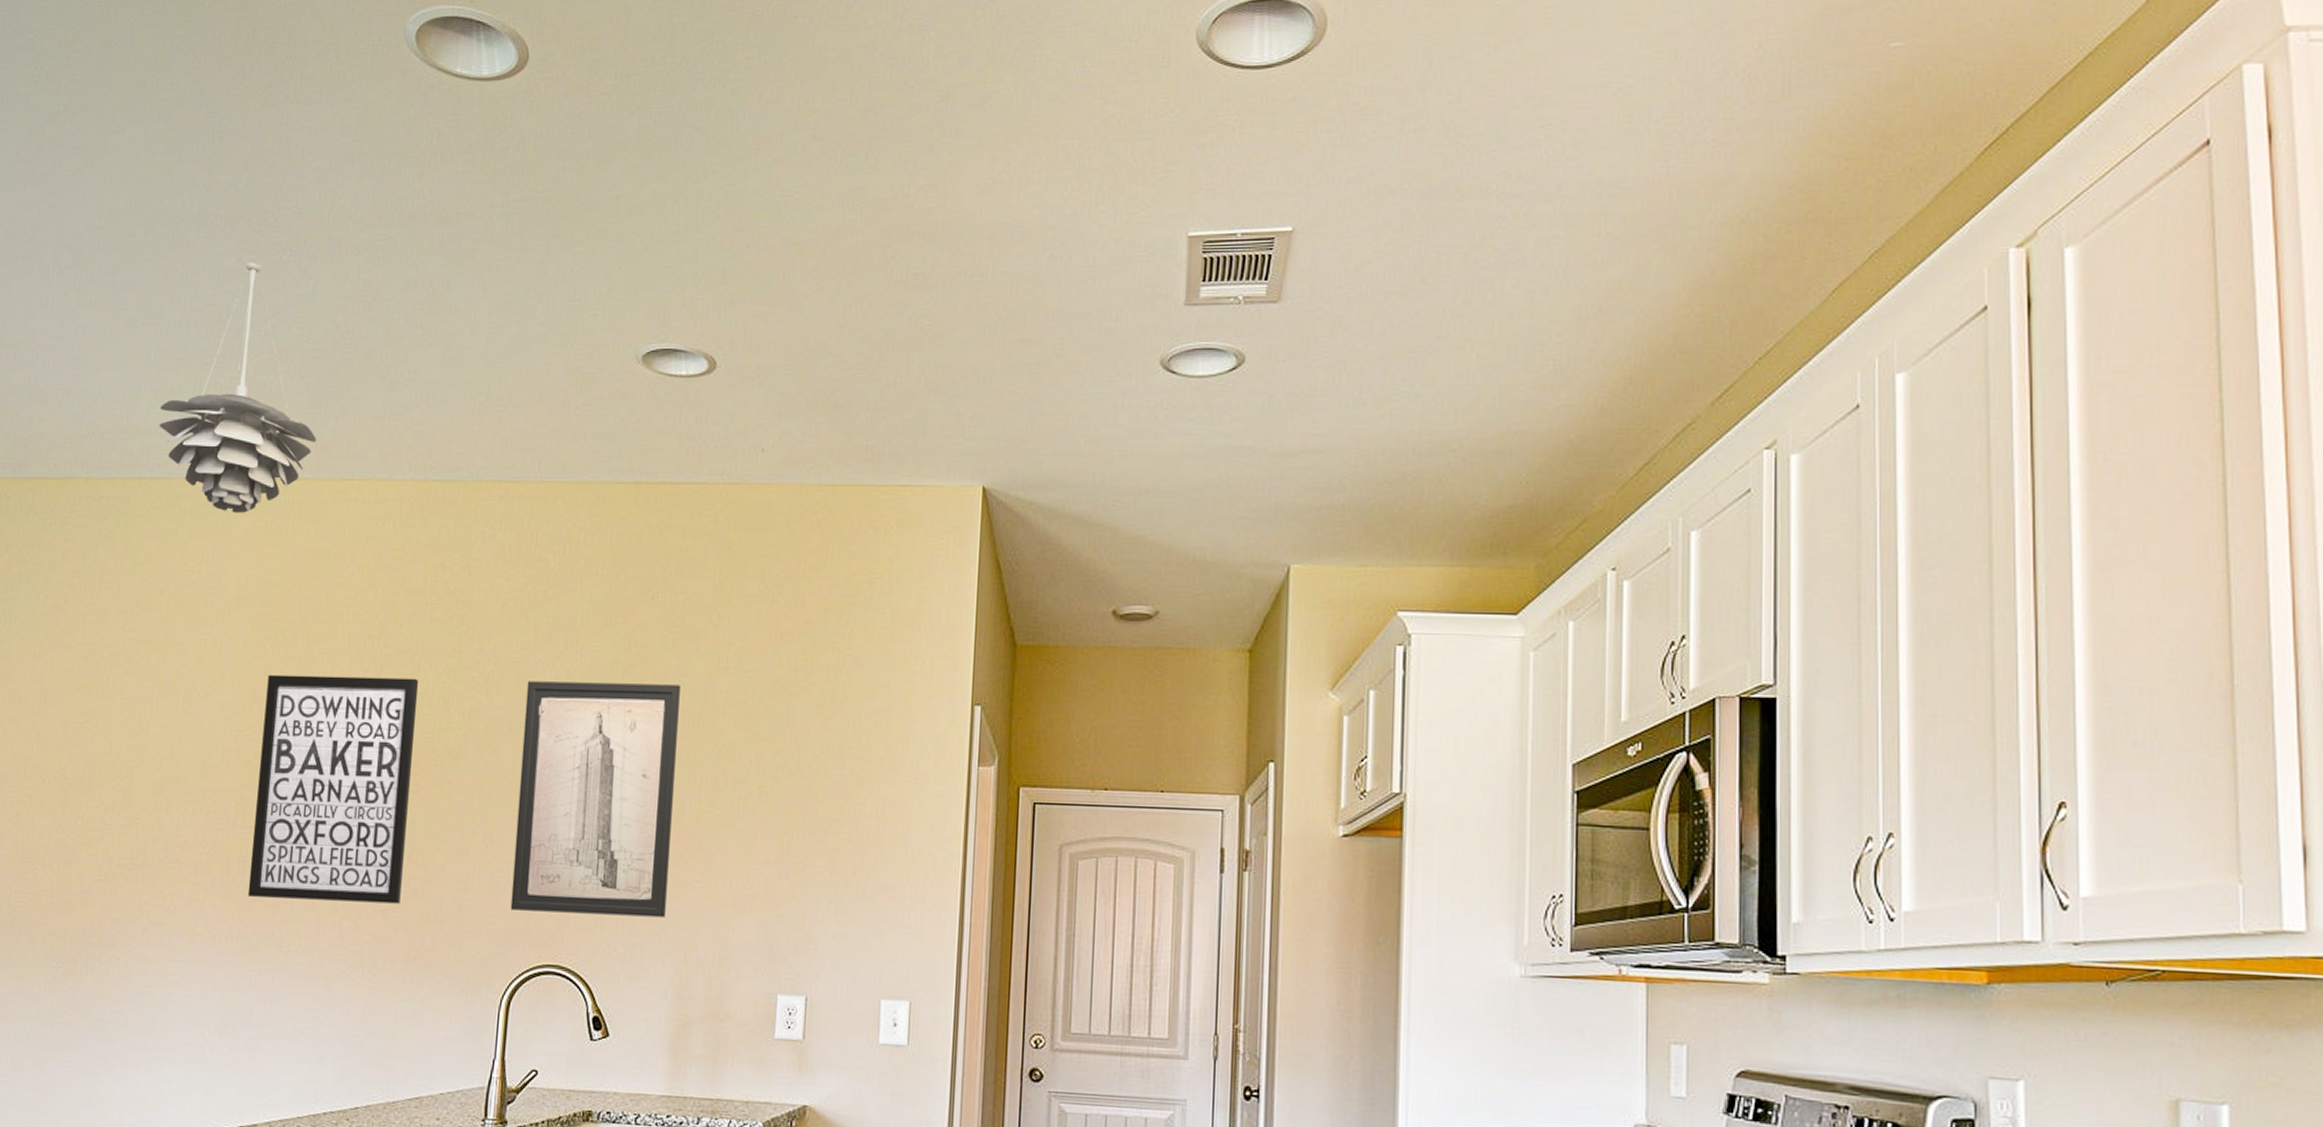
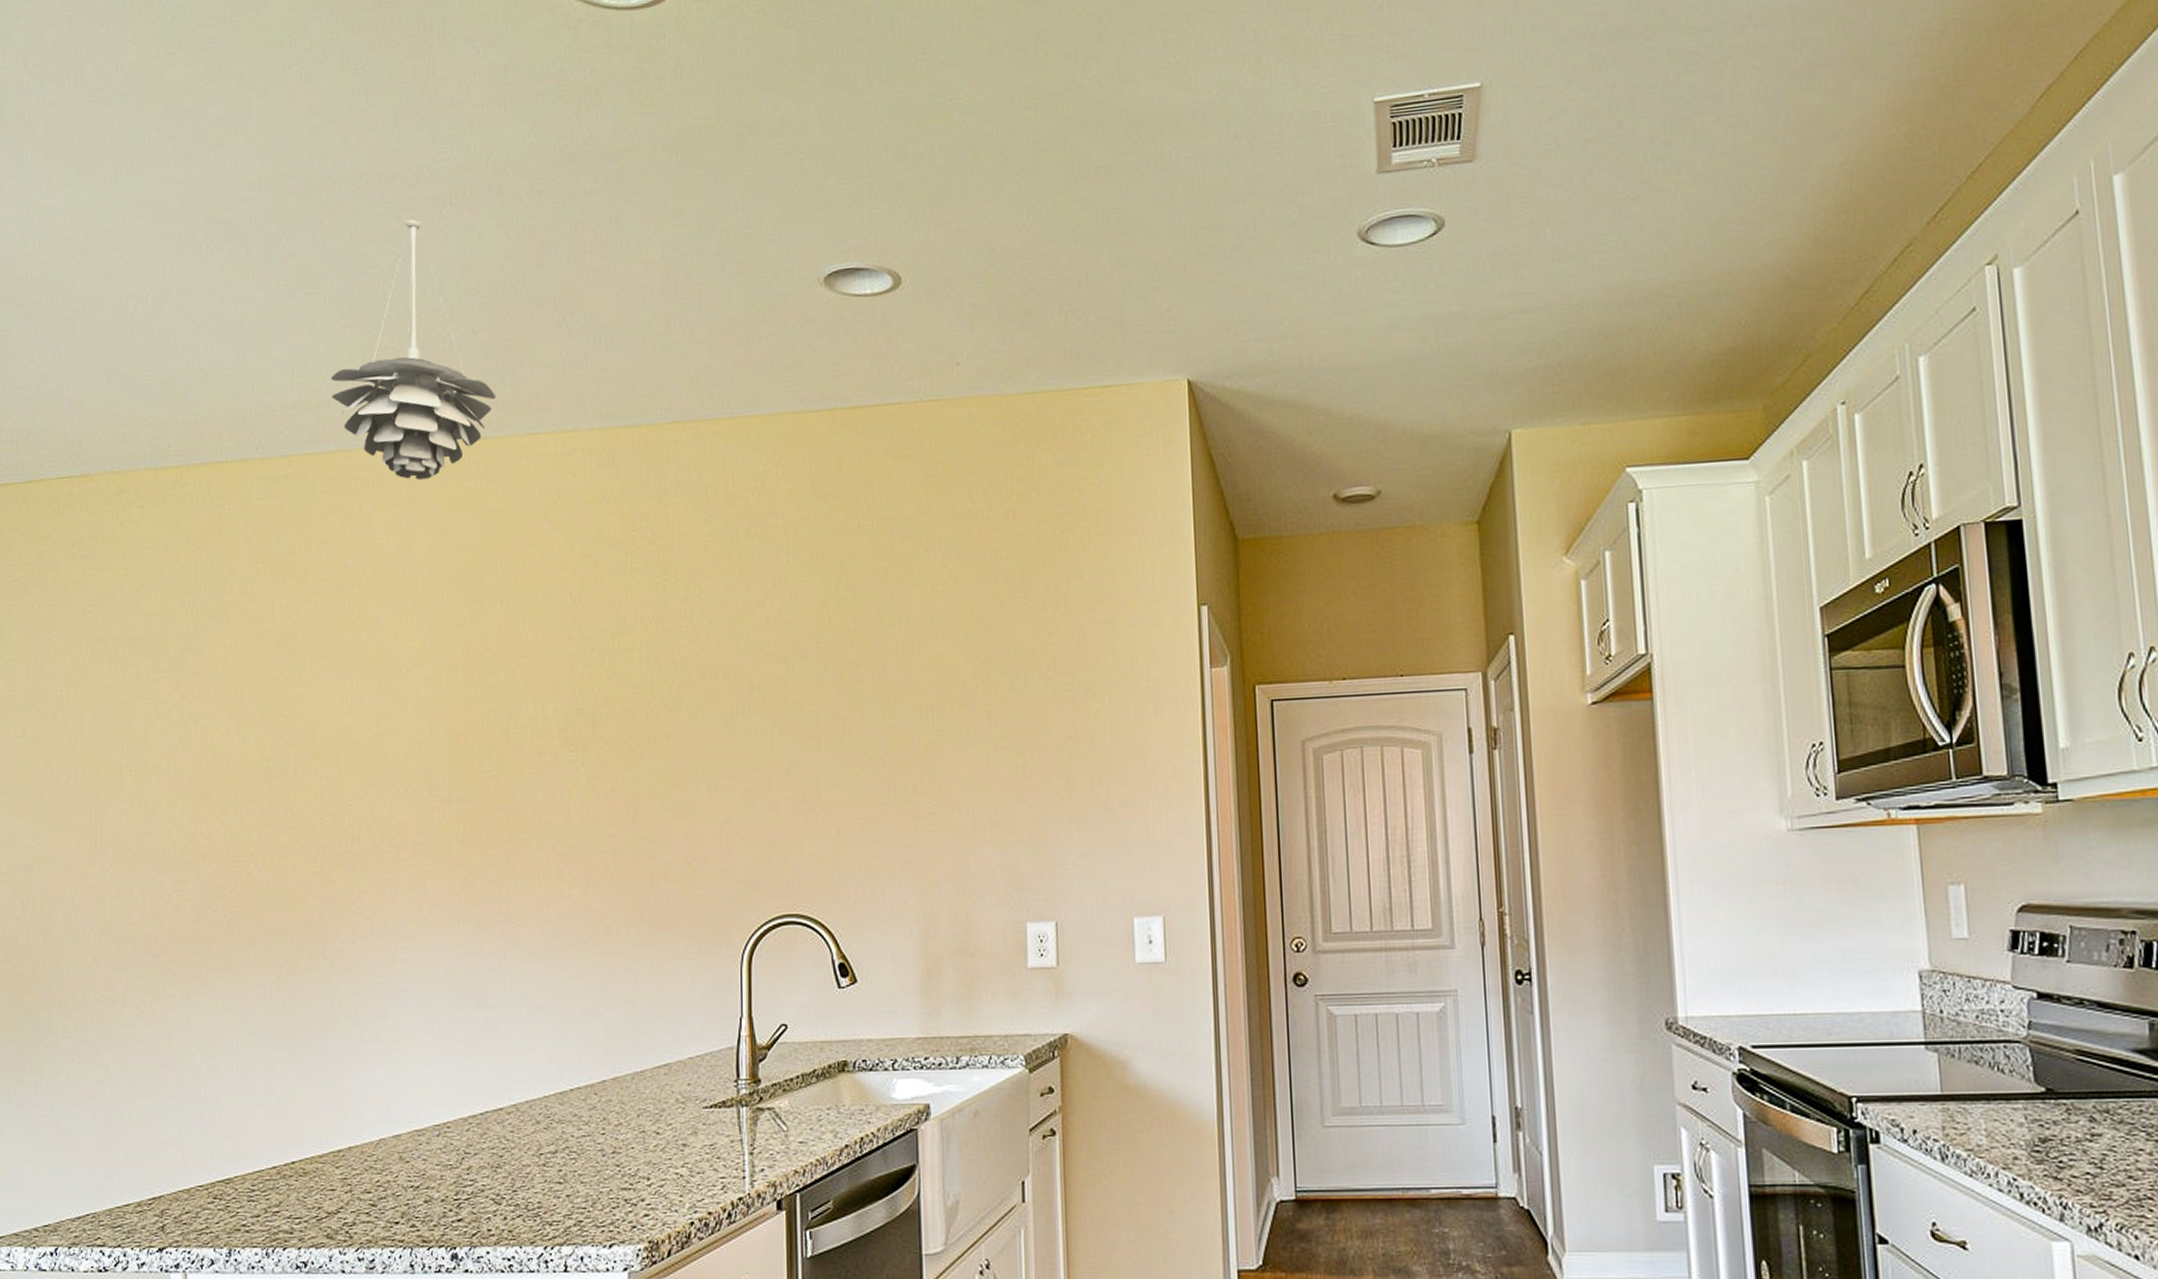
wall art: present [247,674,419,904] -> none [469,632,628,875]
wall art: present [510,681,680,918] -> none [738,613,903,862]

